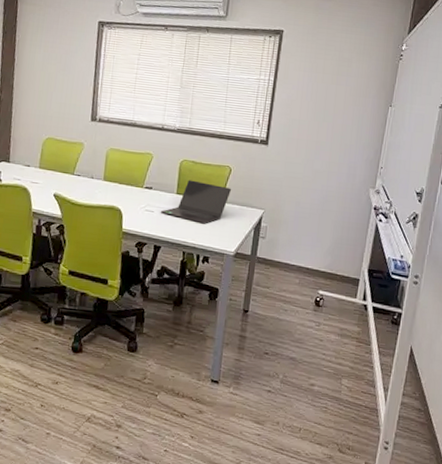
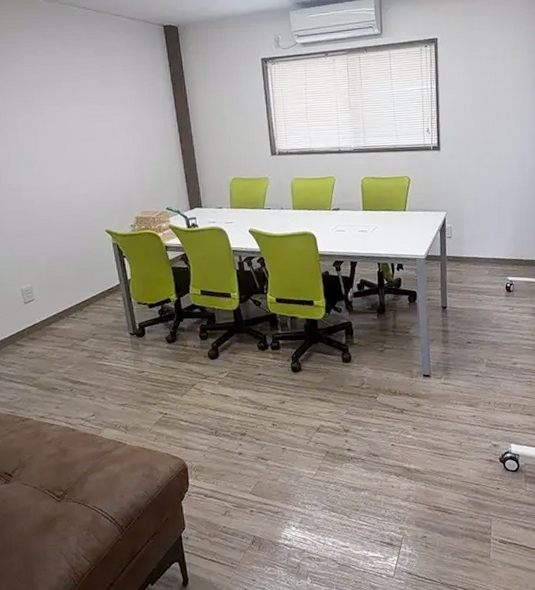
laptop: present [160,180,232,224] -> none [350,195,414,235]

